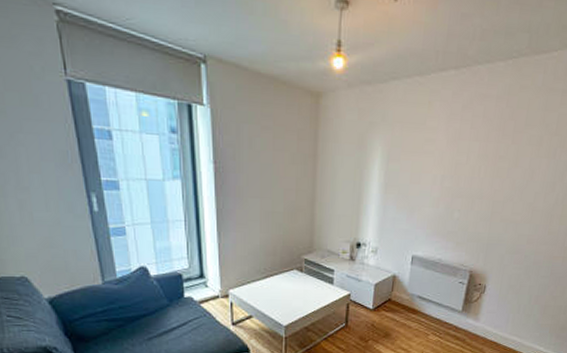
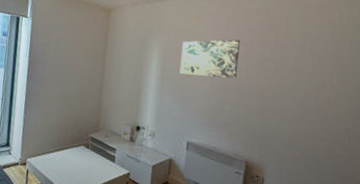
wall art: none [406,134,476,182] -> present [180,39,241,79]

